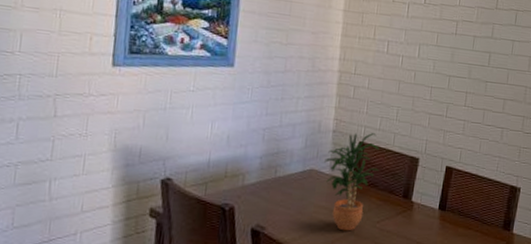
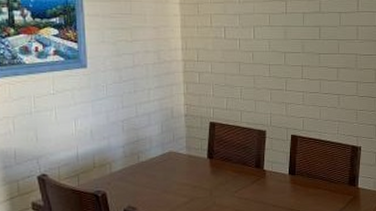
potted plant: present [324,133,379,231] -> none [181,113,231,203]

